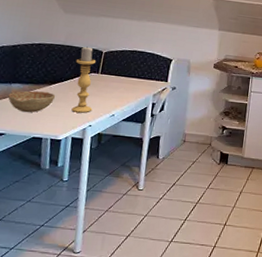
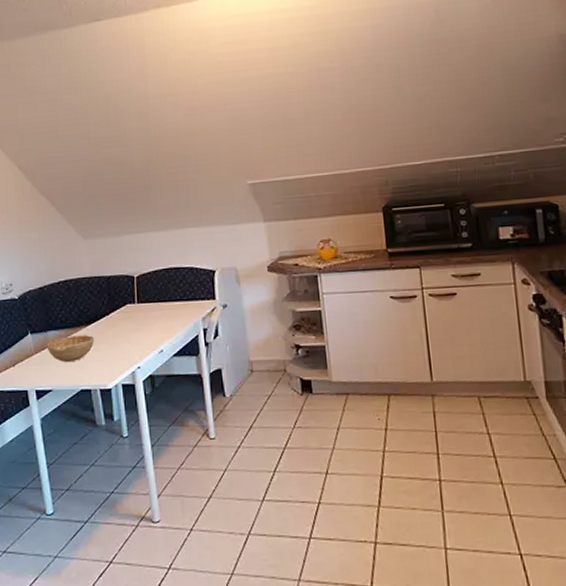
candle holder: present [71,46,96,113] -> none [107,273,138,354]

